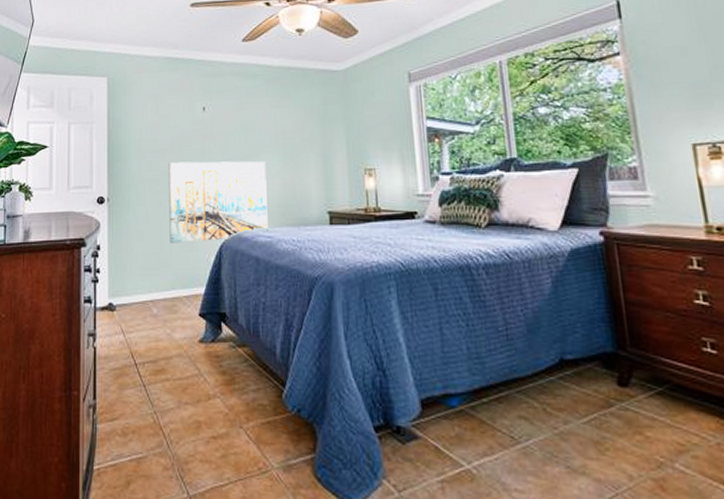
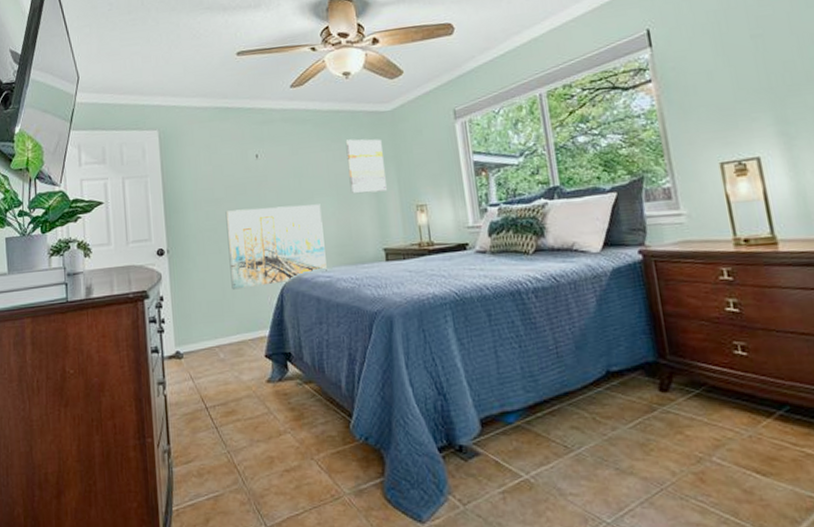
wall art: none [295,97,335,153] -> present [345,139,387,193]

